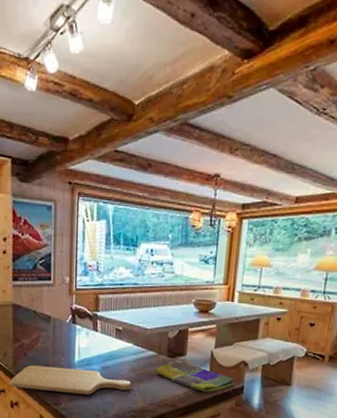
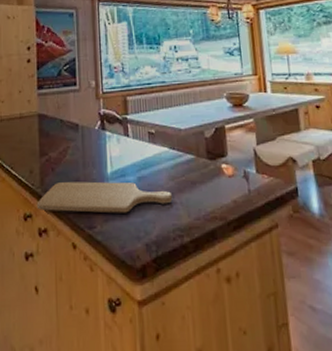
dish towel: present [156,361,235,392] -> none [197,163,288,198]

